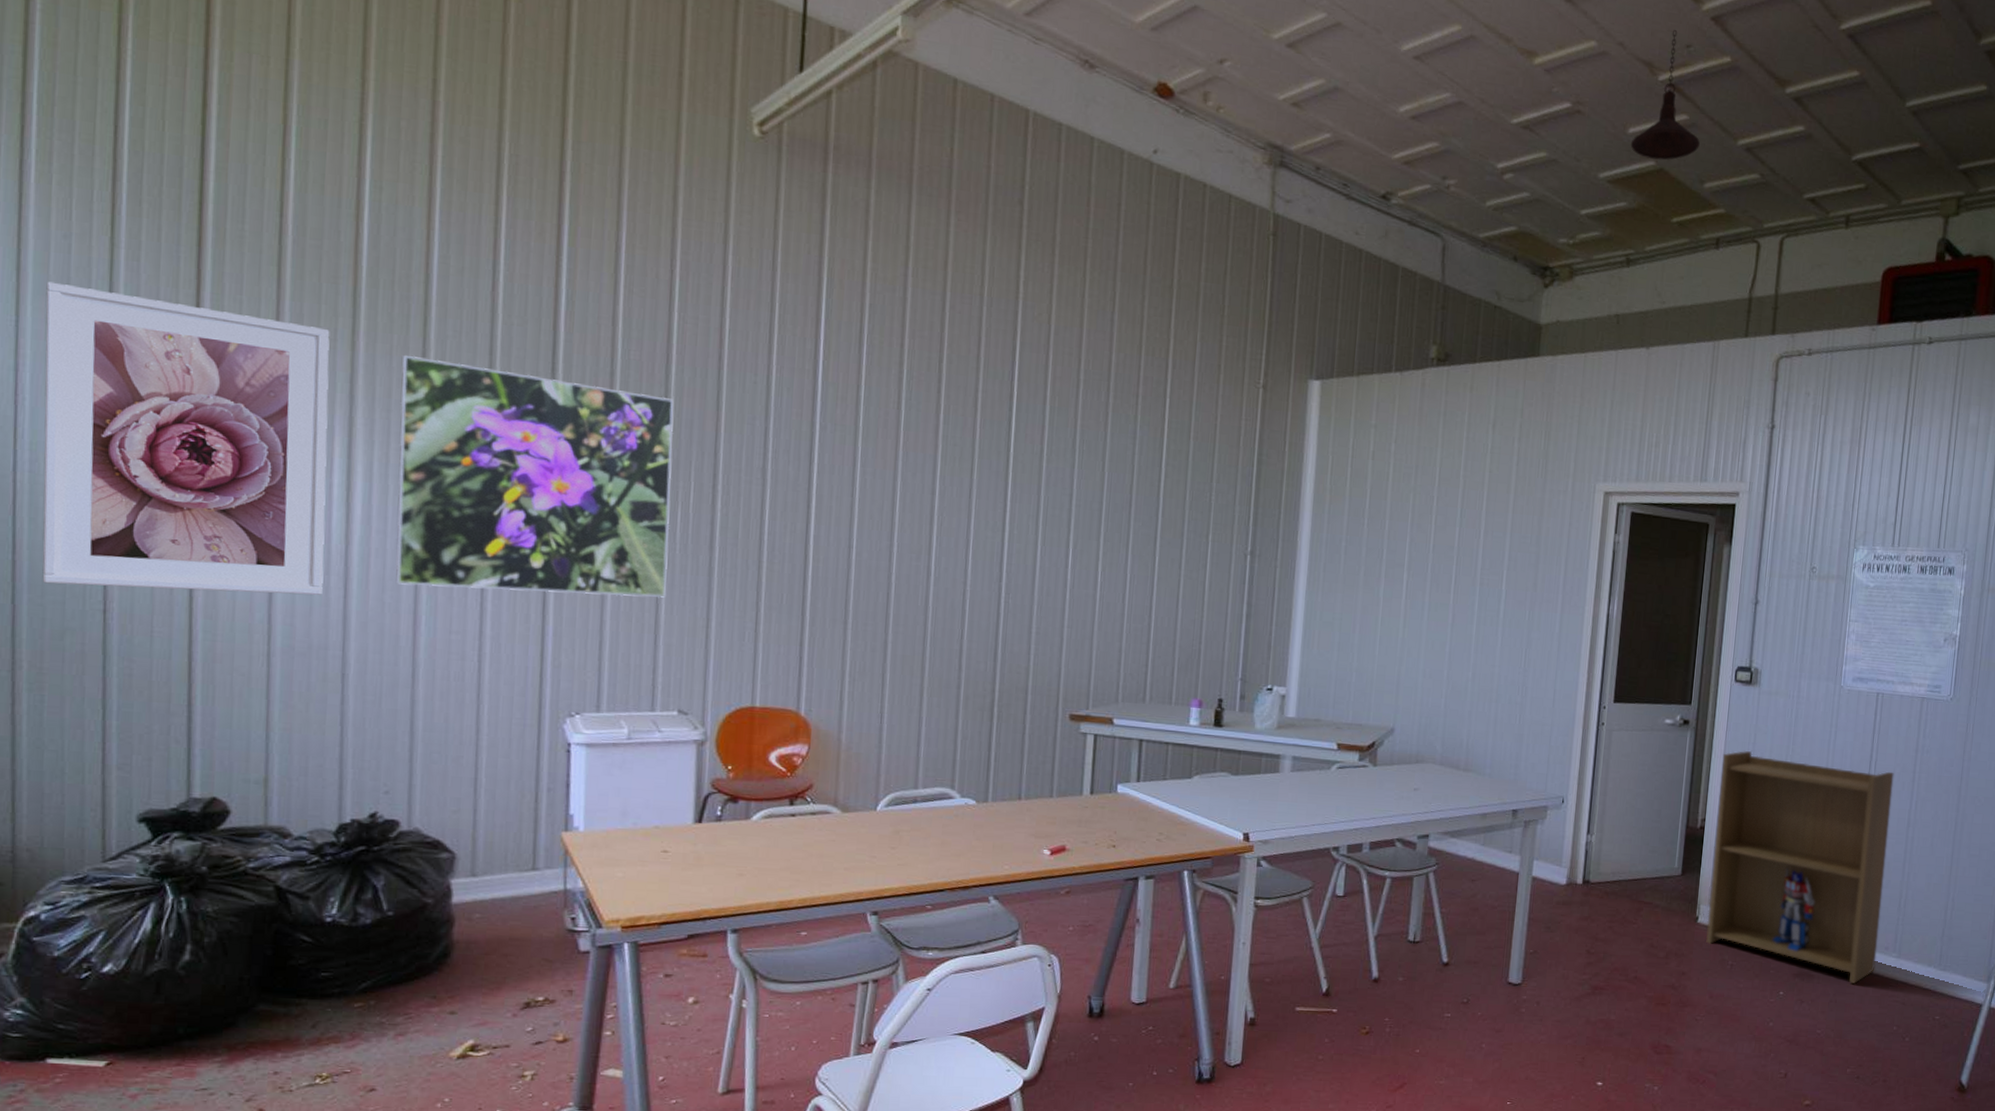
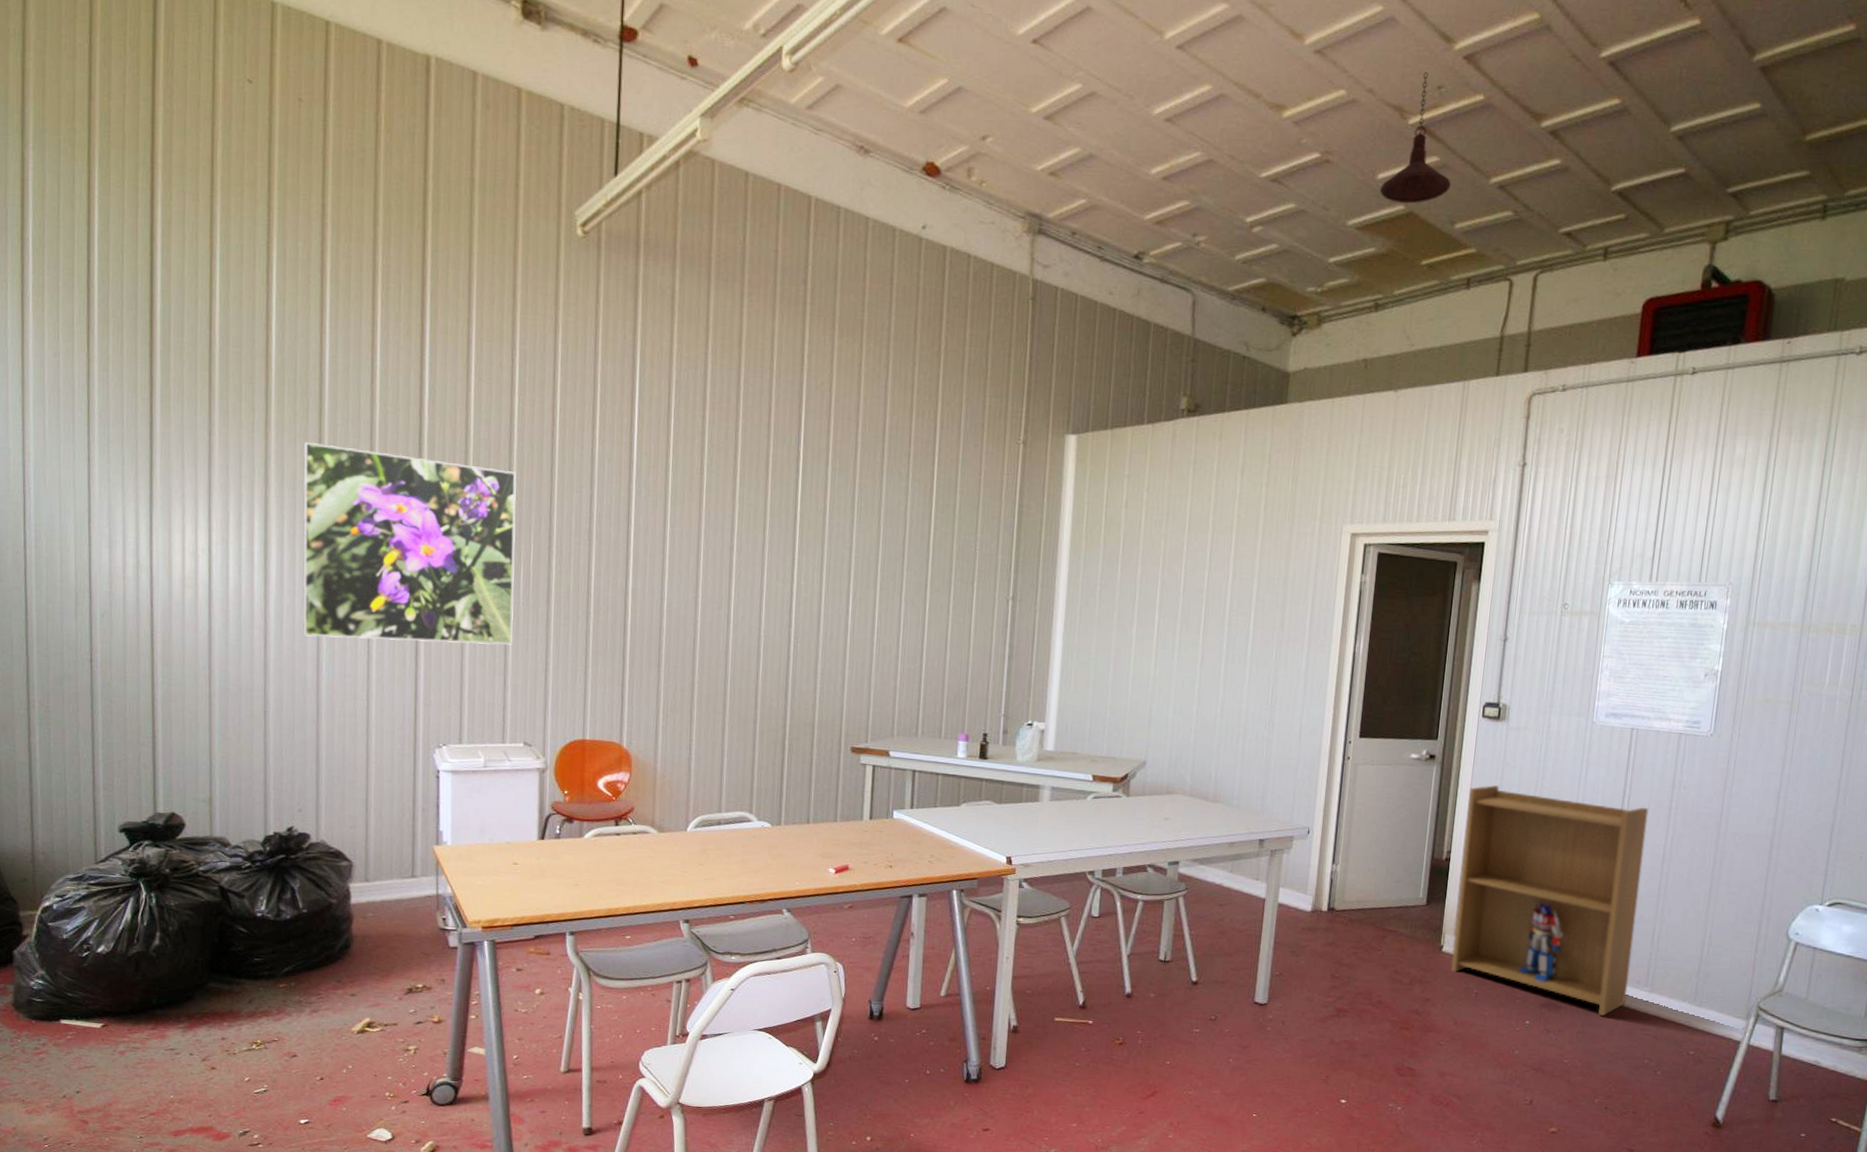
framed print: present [42,281,330,595] -> none [43,392,249,646]

